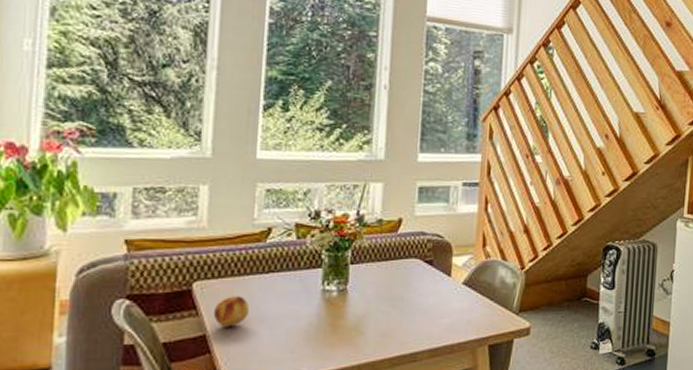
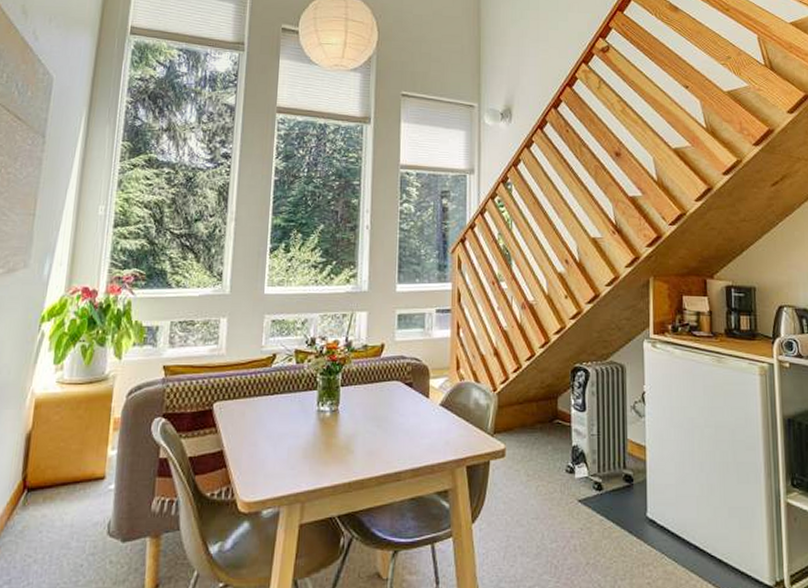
fruit: present [213,296,250,327] -> none [229,415,258,444]

